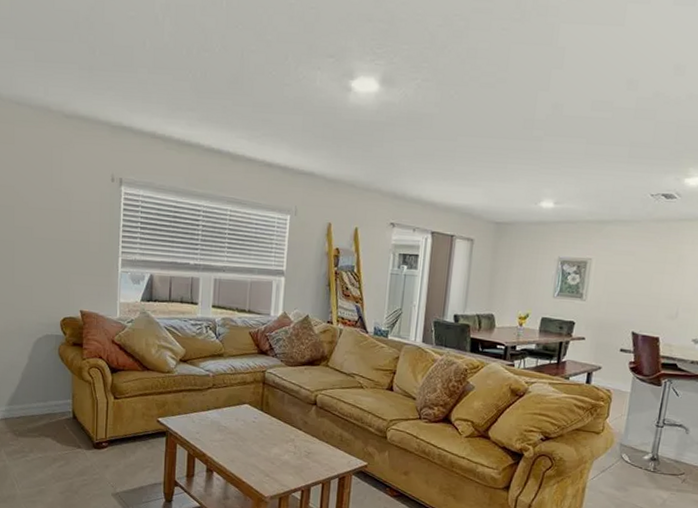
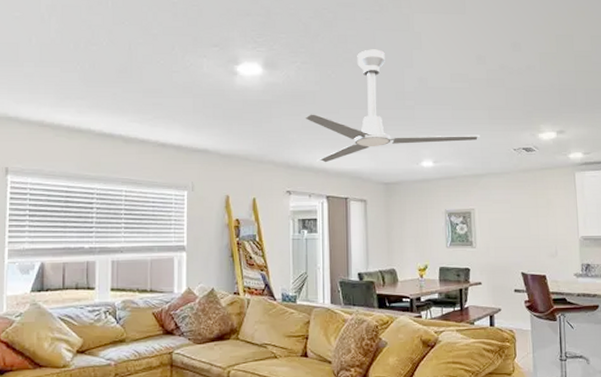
ceiling fan: none [419,66,614,196] -> present [305,49,480,163]

